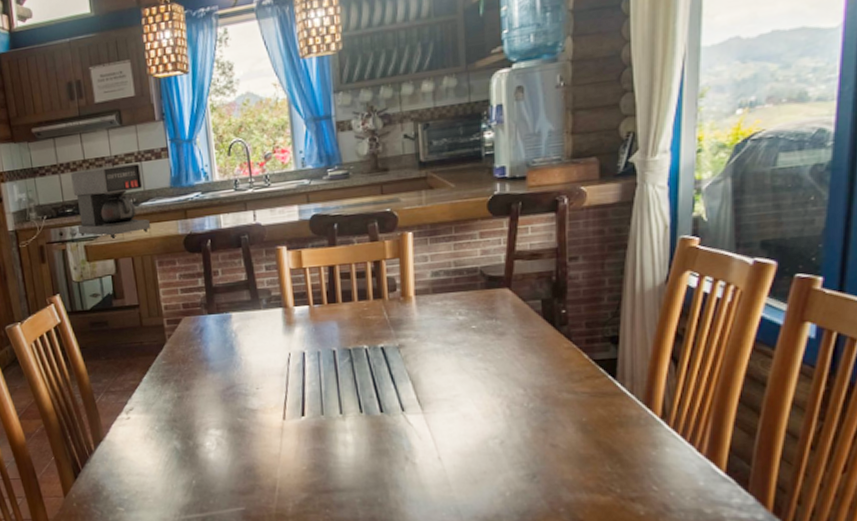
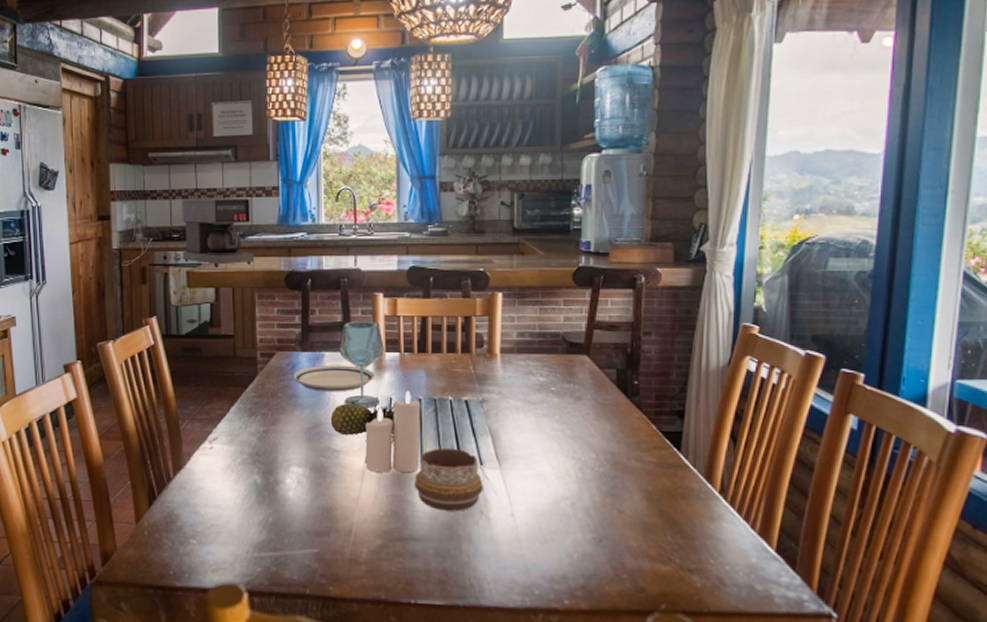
plate: none [202,323,286,353] -> present [293,365,375,392]
fruit: none [243,359,310,394] -> present [330,403,394,437]
wine glass: none [245,276,293,365] -> present [339,320,384,408]
candle: none [280,343,338,428] -> present [365,390,421,473]
decorative bowl: none [335,396,407,460] -> present [414,447,483,511]

